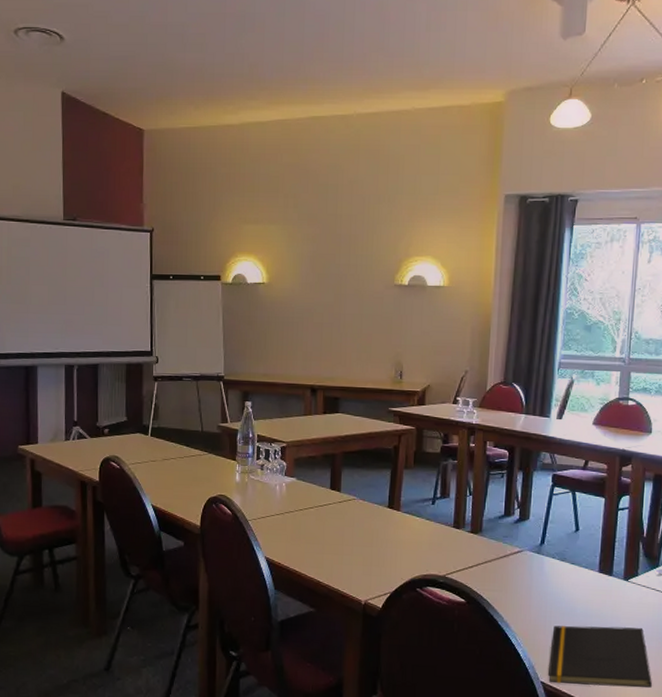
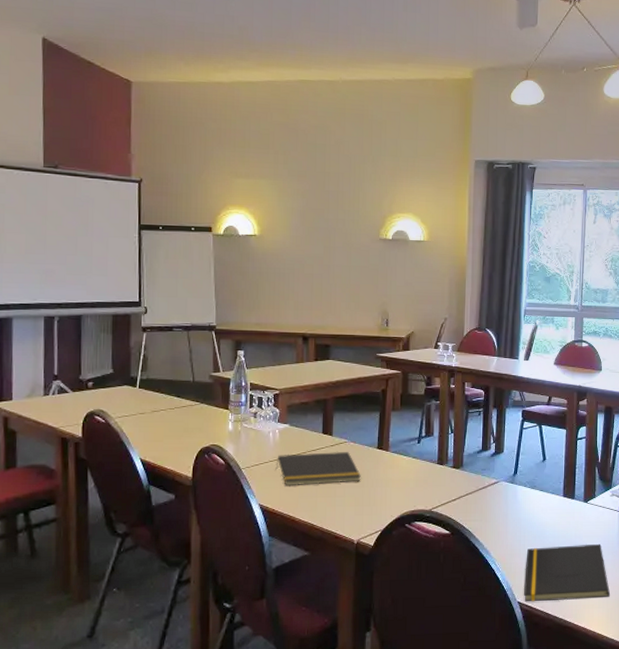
notepad: none [282,508,370,541] -> present [275,451,361,487]

